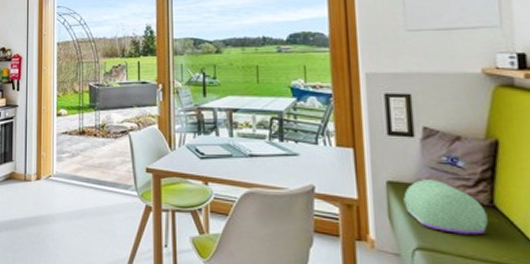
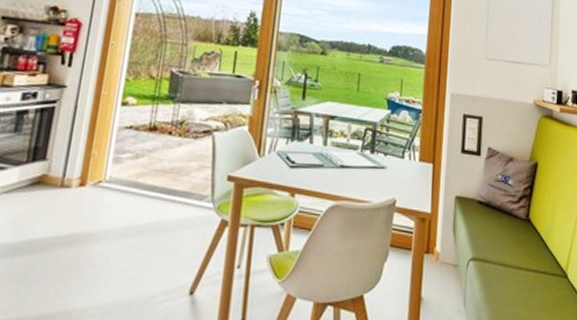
cushion: present [403,178,488,235] -> none [466,194,524,245]

